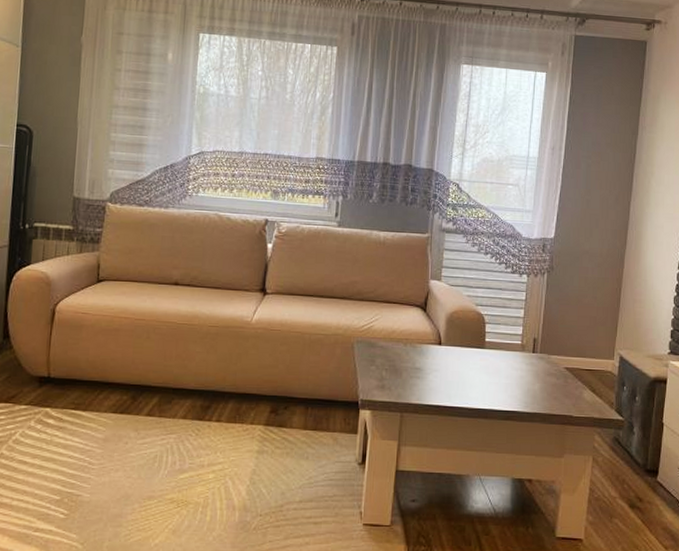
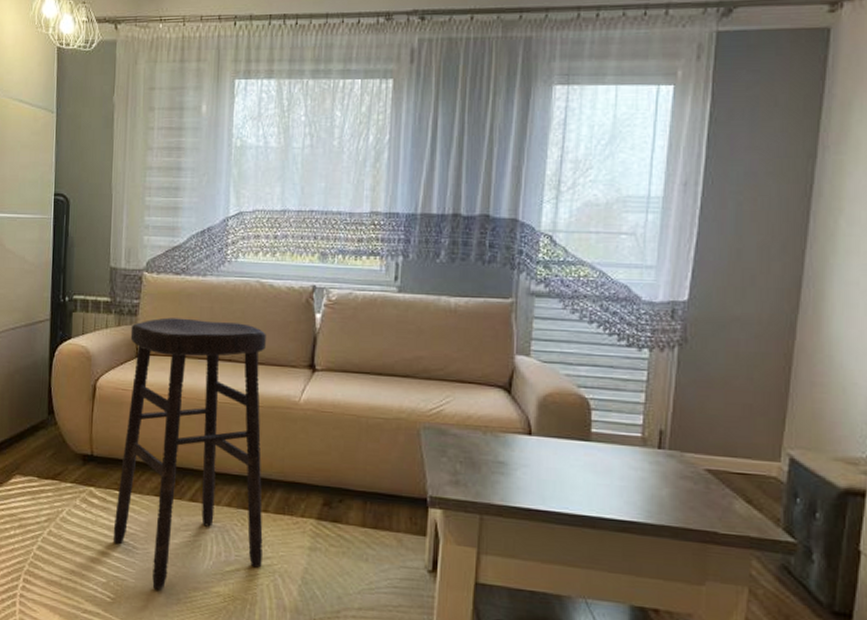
stool: none [68,245,223,502] -> present [113,317,266,590]

